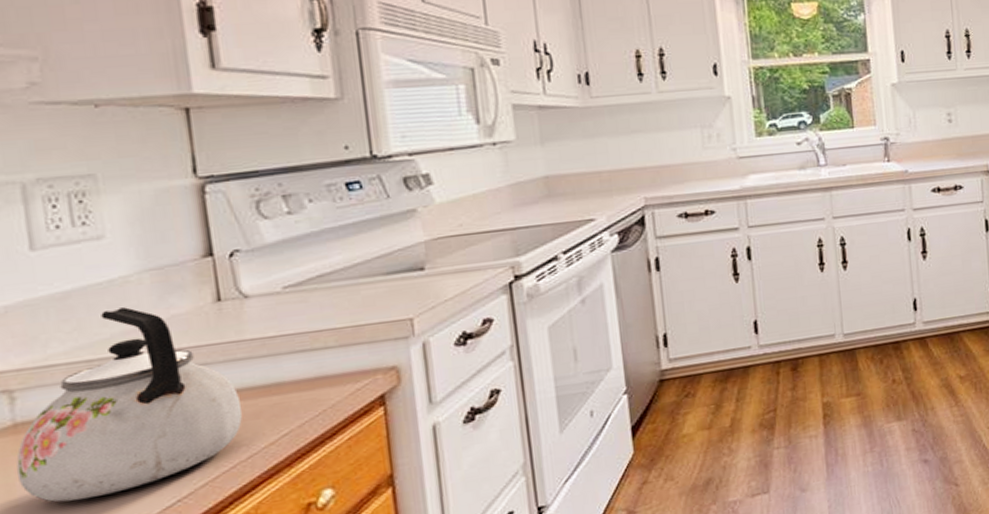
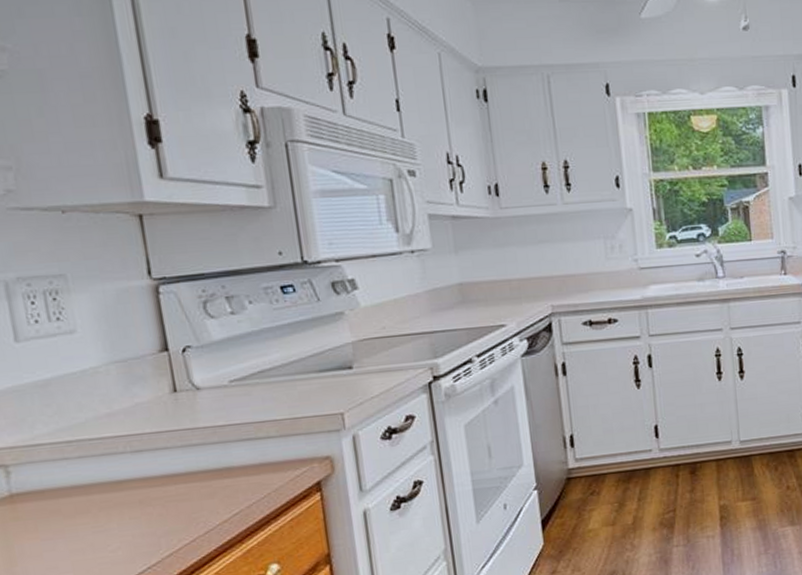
kettle: present [16,307,243,503] -> none [14,395,199,564]

